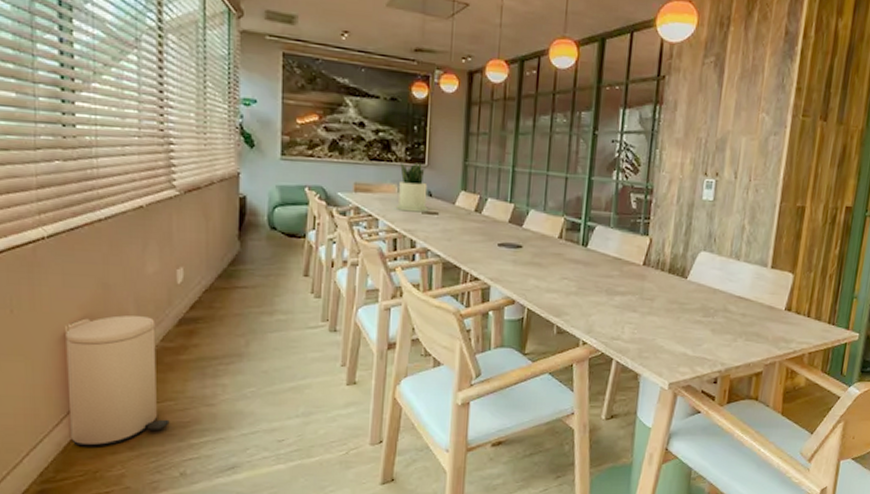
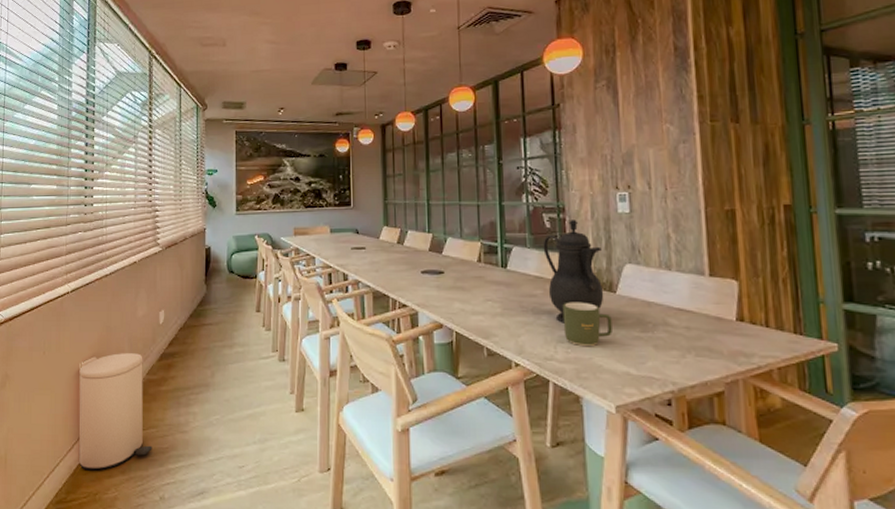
planter: present [395,161,428,213] -> none [328,206,356,249]
coffeepot: none [624,202,681,305] -> present [543,220,604,323]
mug: none [633,284,679,329] -> present [562,302,612,347]

